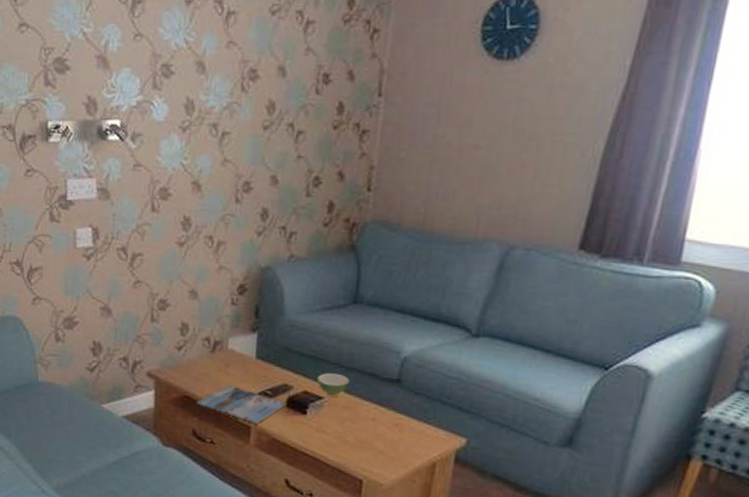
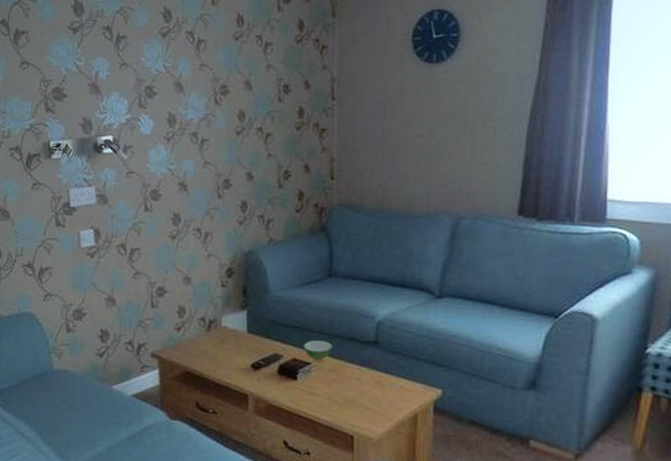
magazine: present [196,385,288,424] -> none [197,359,279,392]

